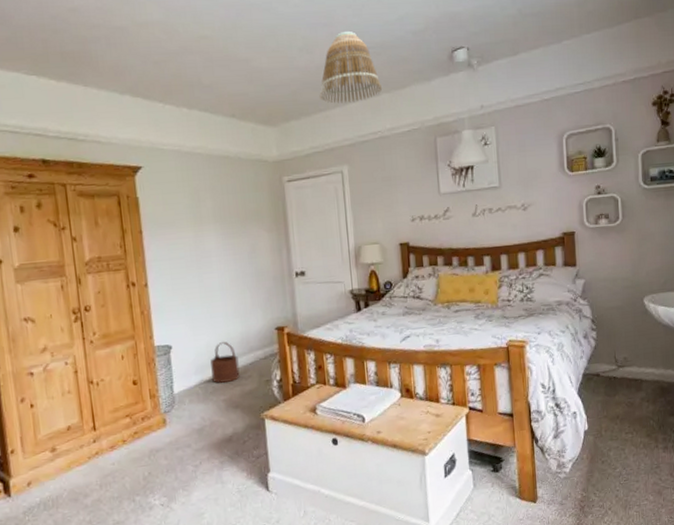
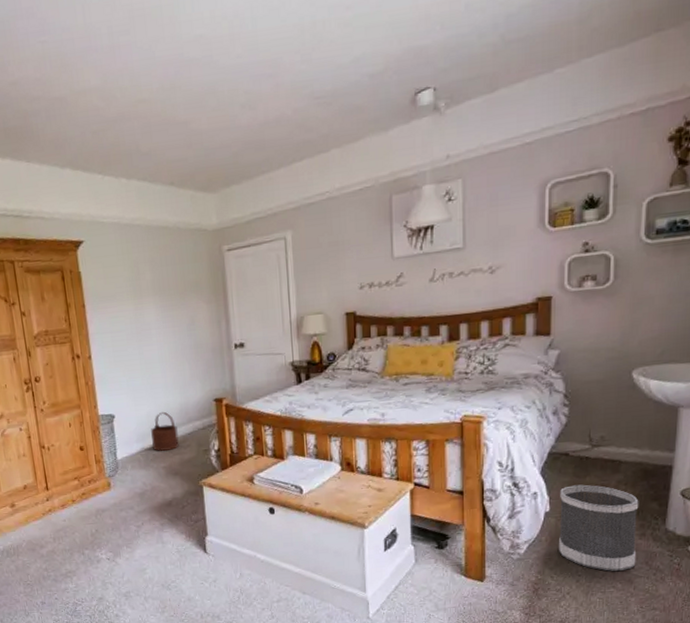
lamp shade: present [319,30,382,104] -> none [262,80,331,164]
wastebasket: none [595,403,663,485] -> present [559,484,639,572]

